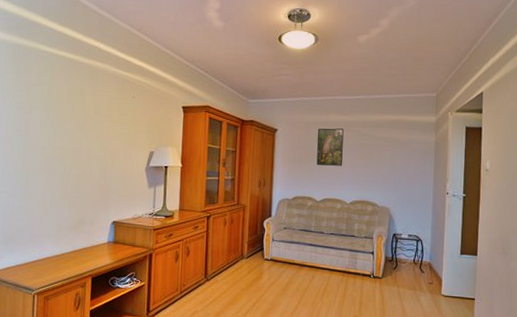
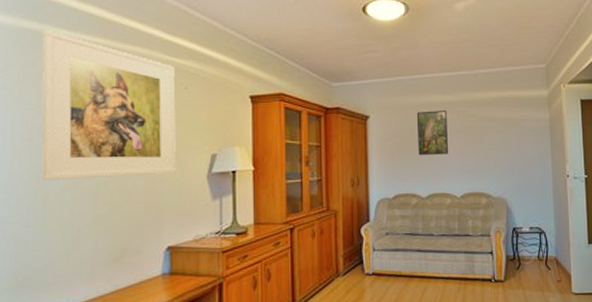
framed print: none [25,45,126,165] -> present [42,29,176,180]

